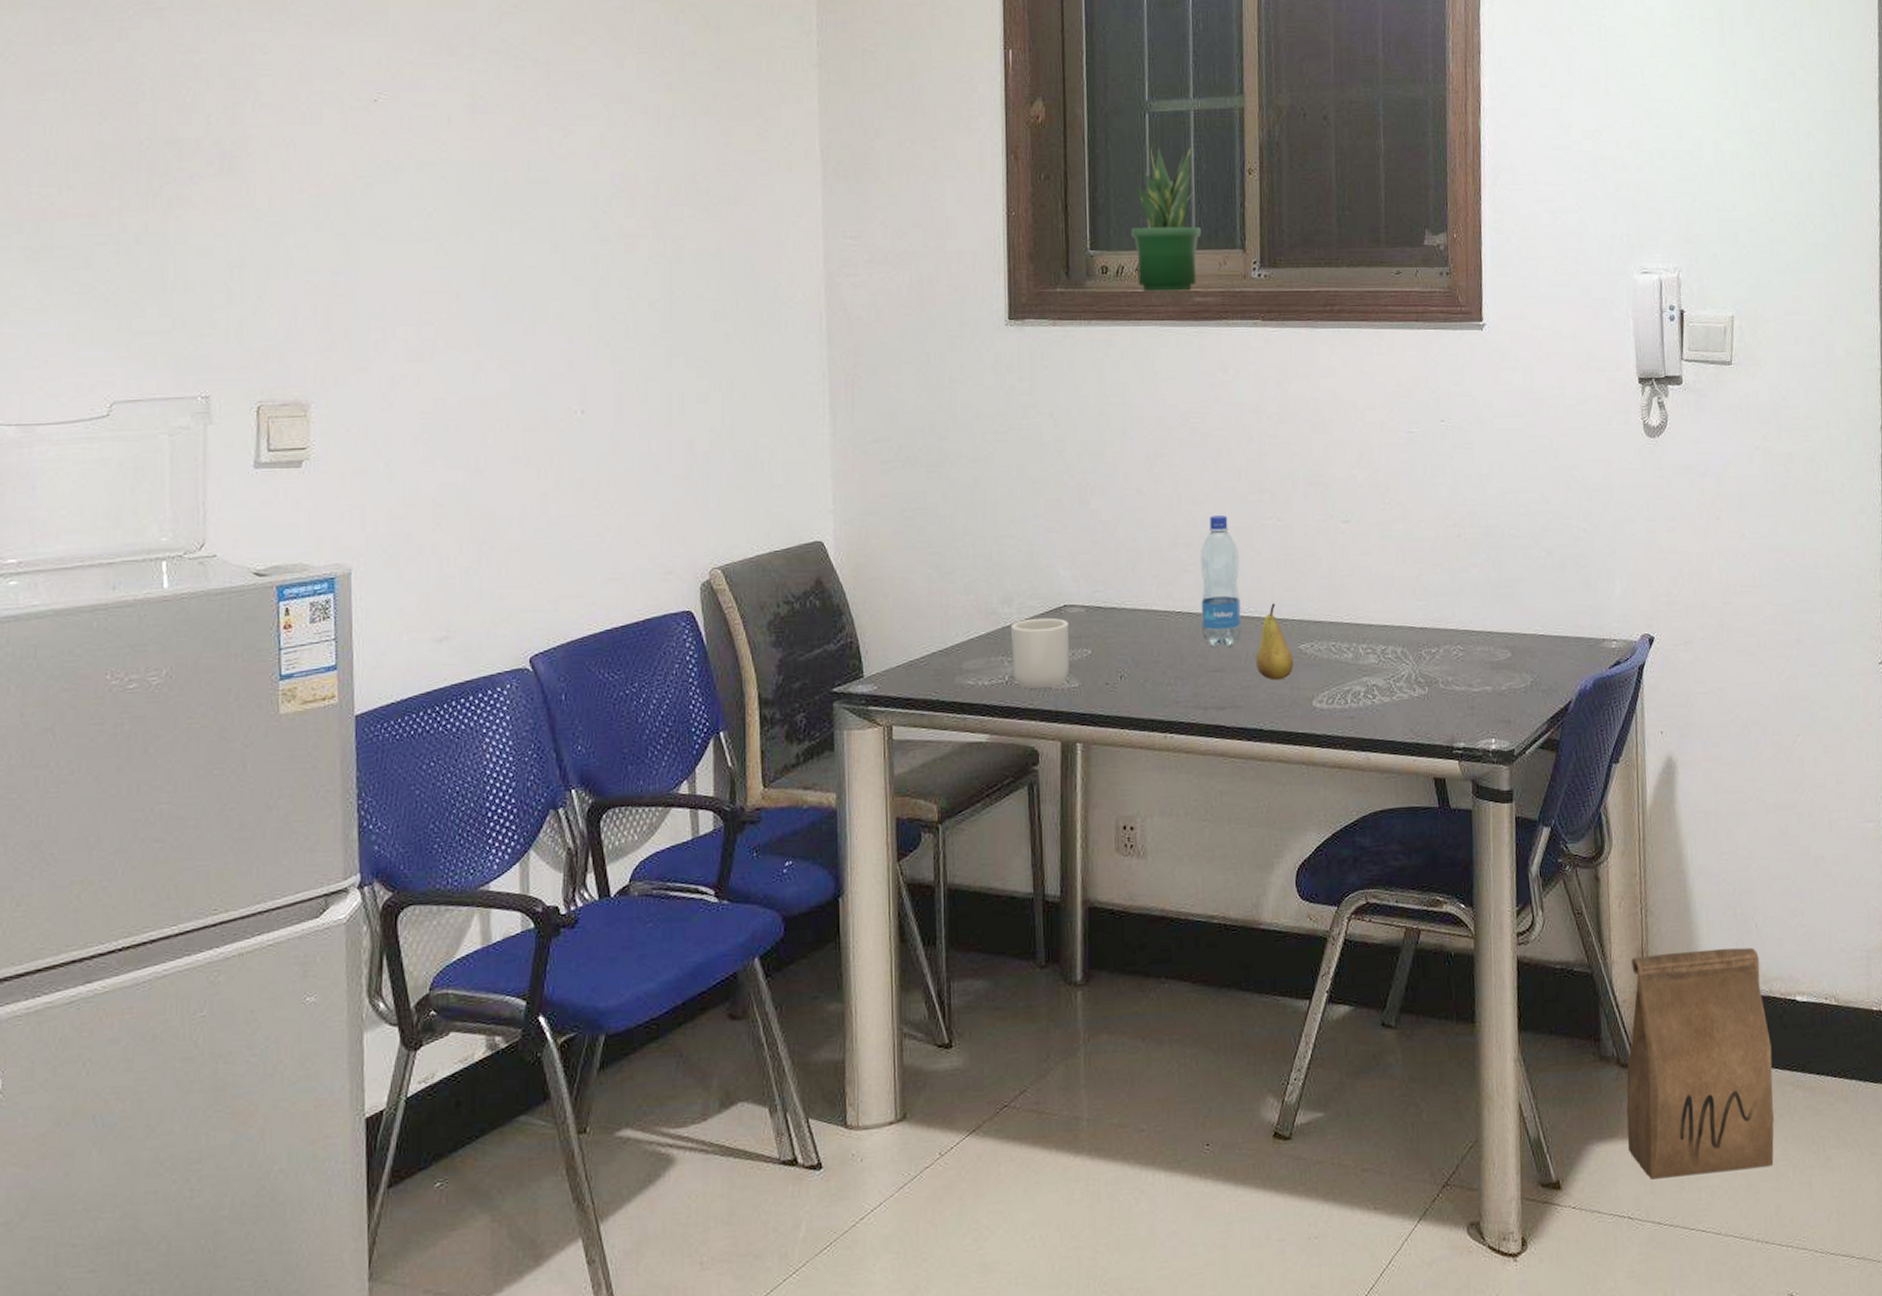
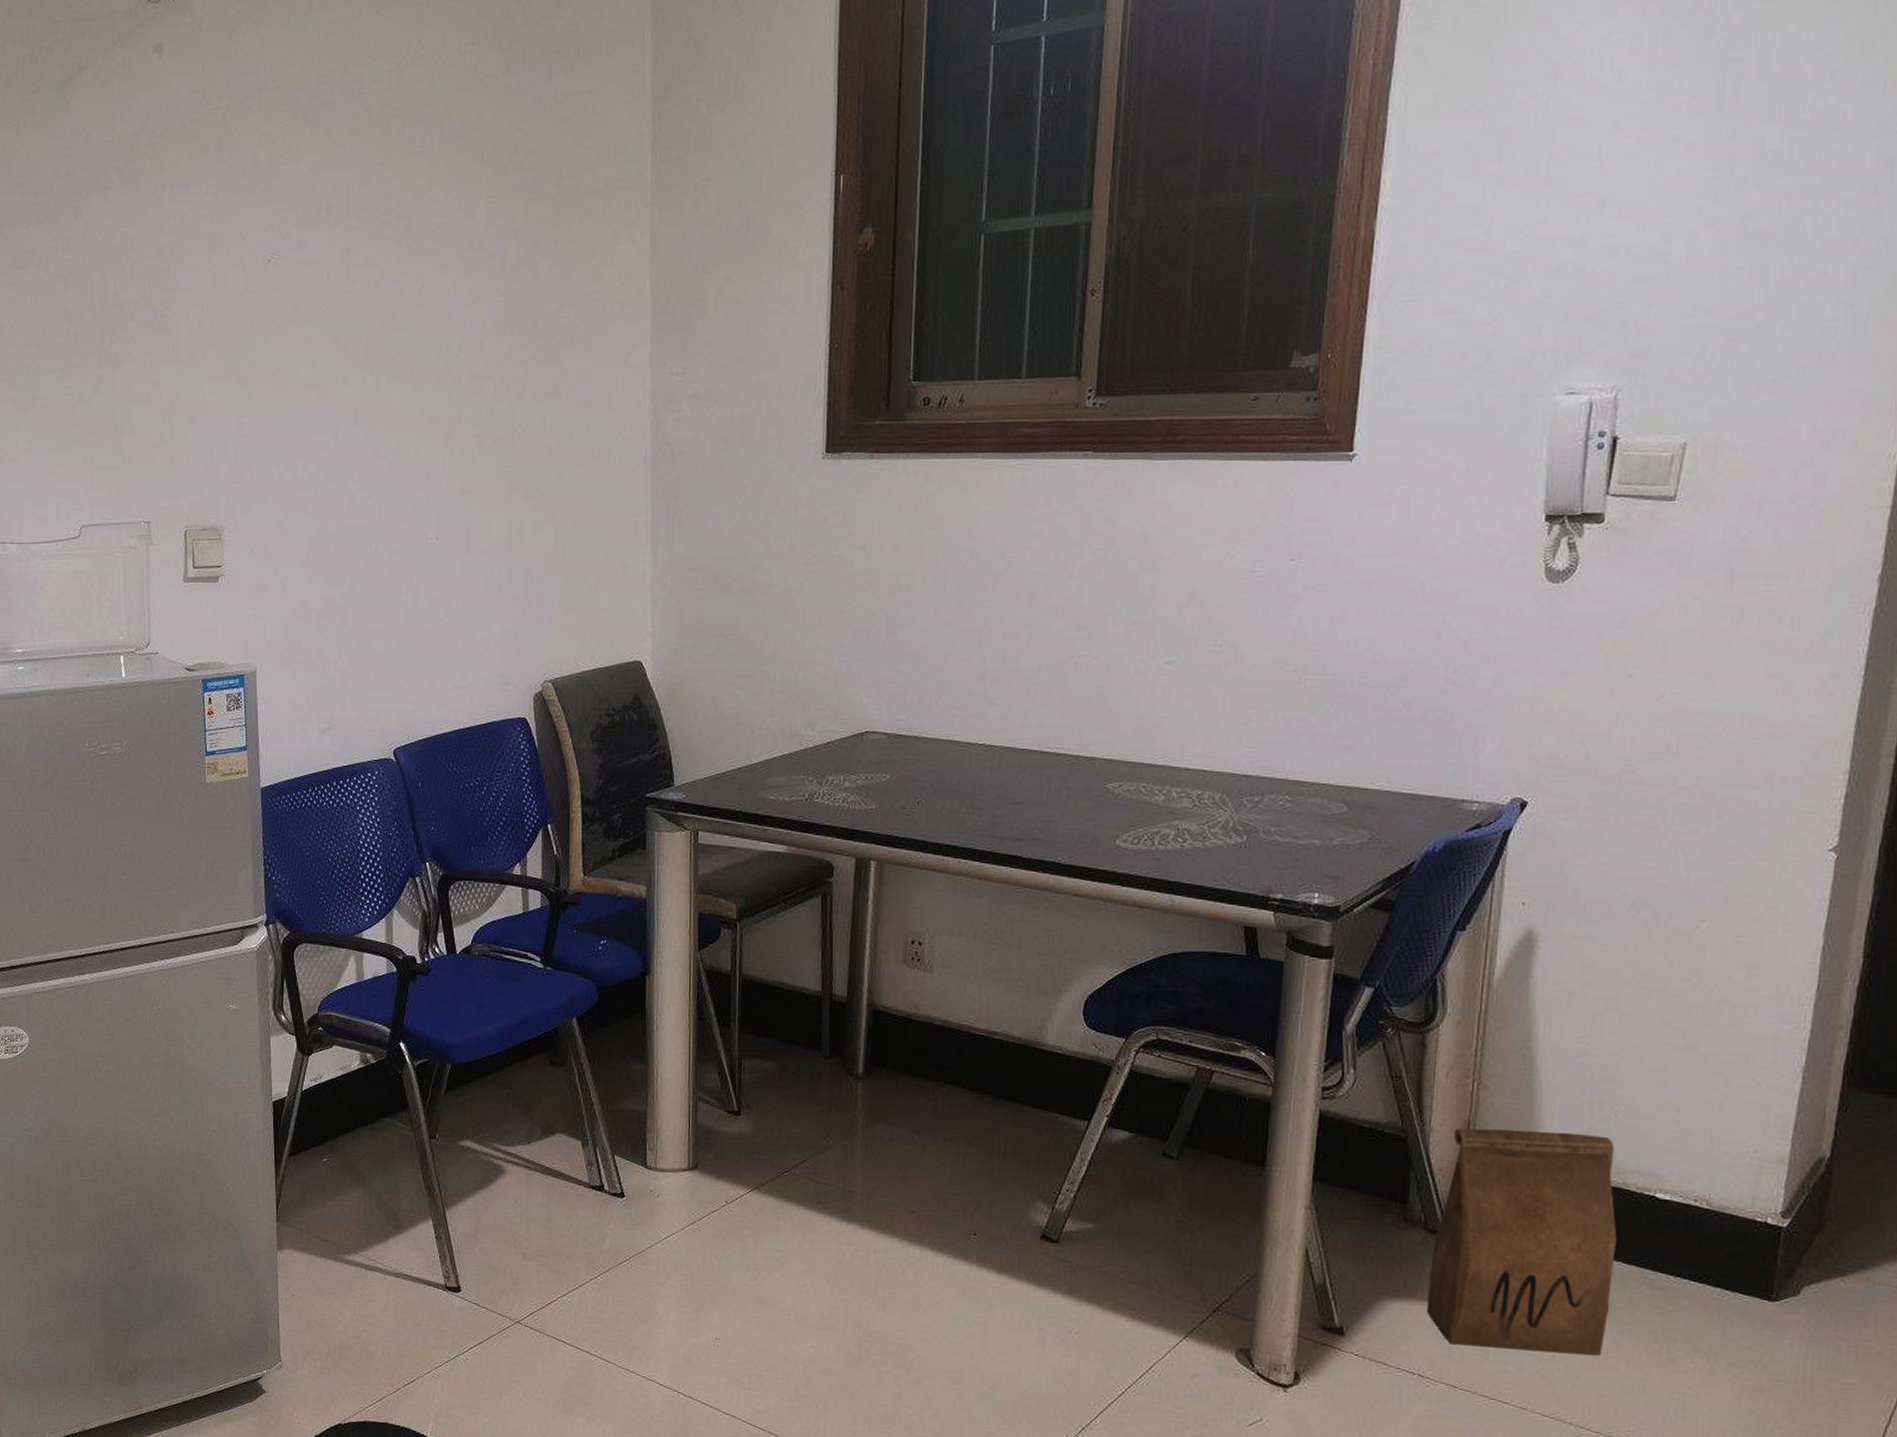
mug: present [1011,617,1069,690] -> none [812,742,869,809]
planter: present [1131,147,1202,291] -> none [957,269,1034,423]
bottle: present [1199,515,1241,648] -> none [1004,651,1049,782]
fruit: present [1256,603,1294,681] -> none [1059,741,1100,817]

